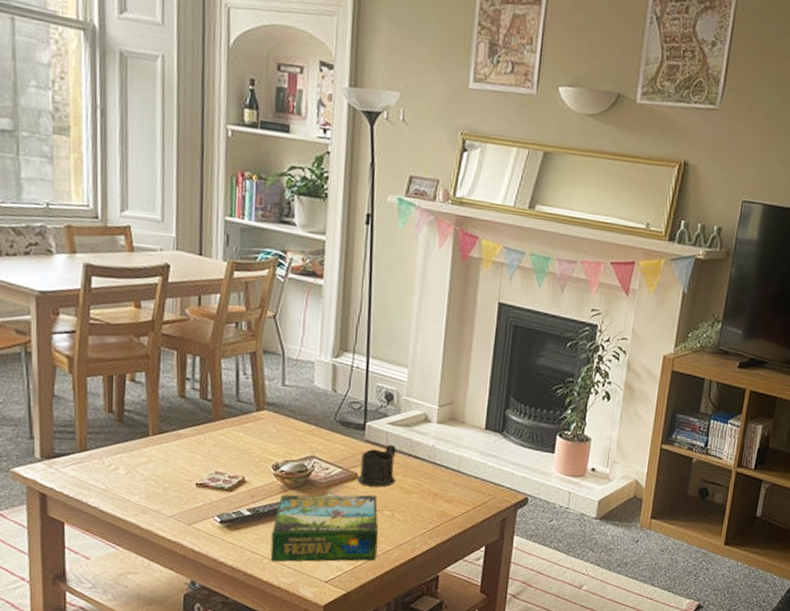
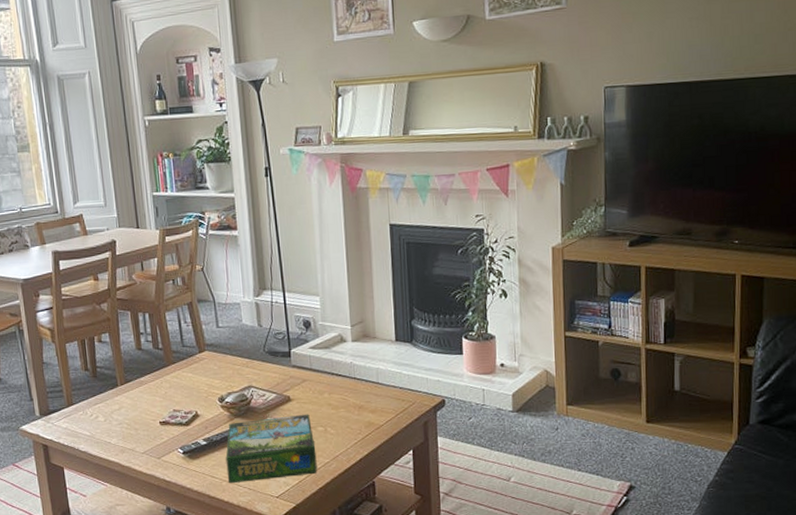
cup: present [357,444,396,488] -> none [290,366,323,407]

